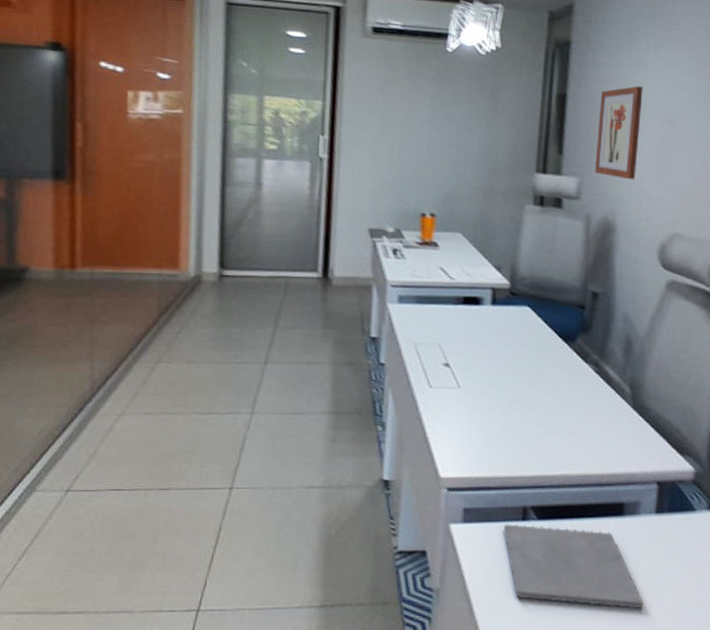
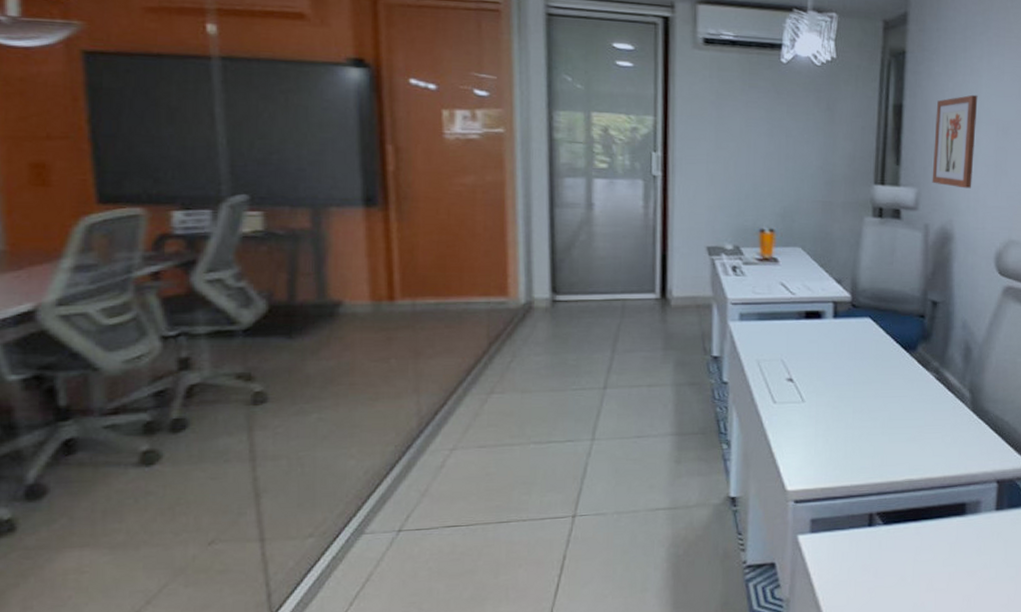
notepad: present [503,524,643,610] -> none [850,530,985,603]

